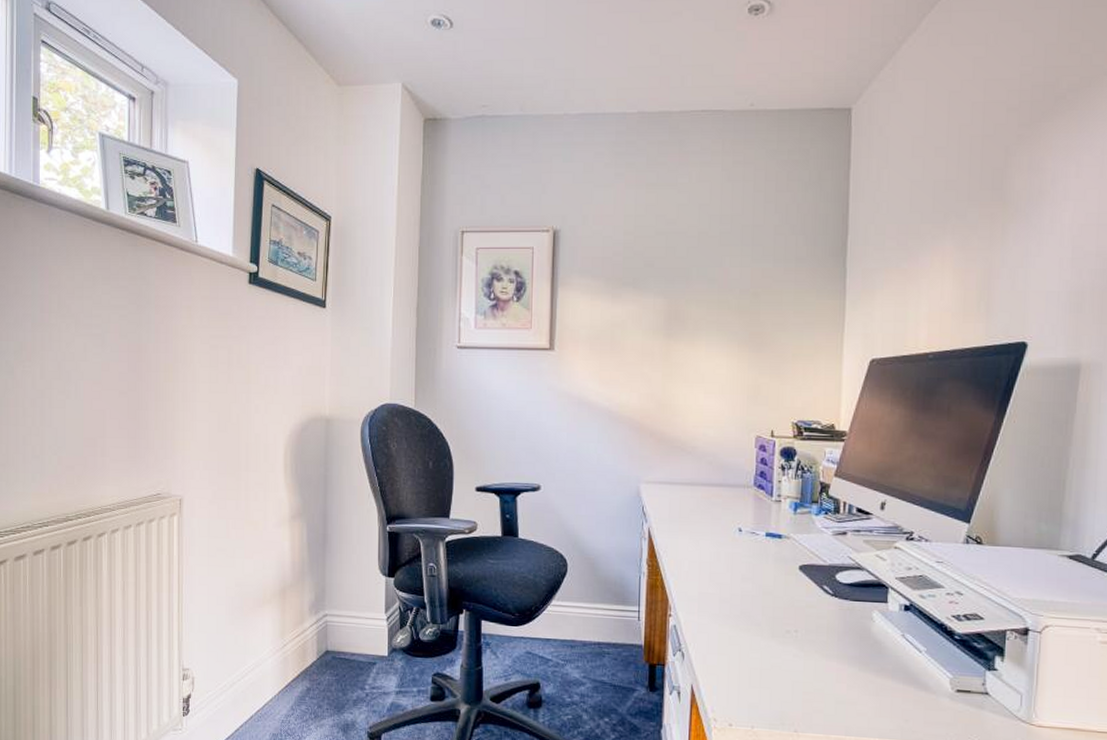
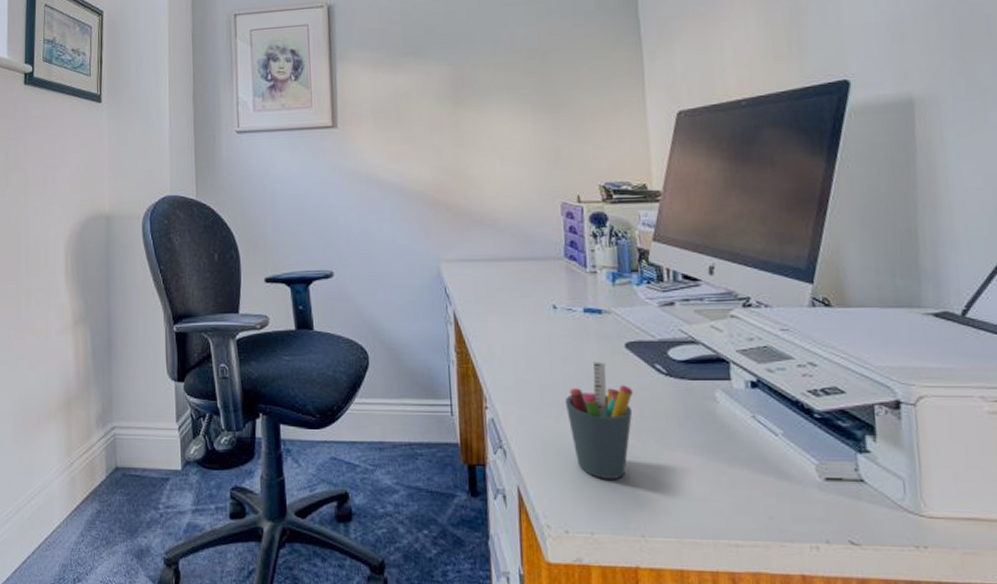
pen holder: none [741,580,801,683] -> present [565,361,633,480]

